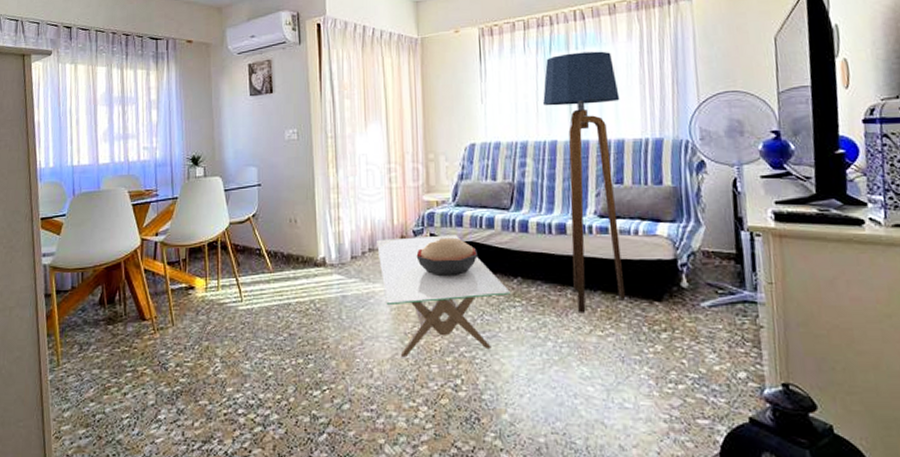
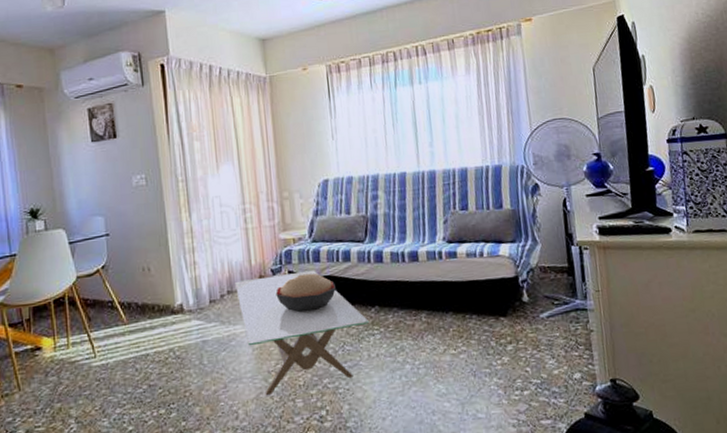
floor lamp: present [543,51,626,313] -> none [391,84,475,335]

